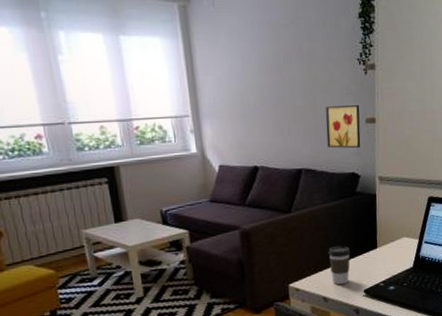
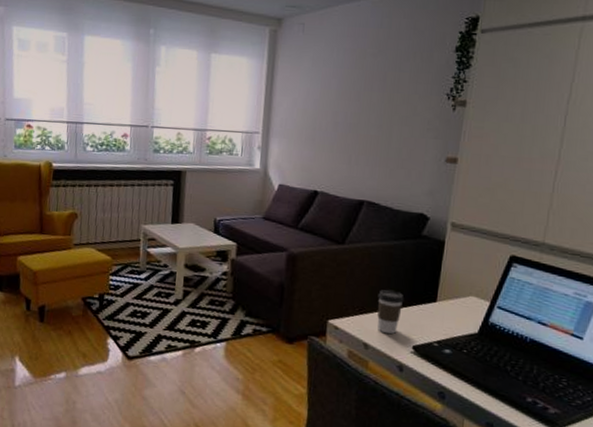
wall art: present [325,104,361,149] -> none [397,140,441,188]

